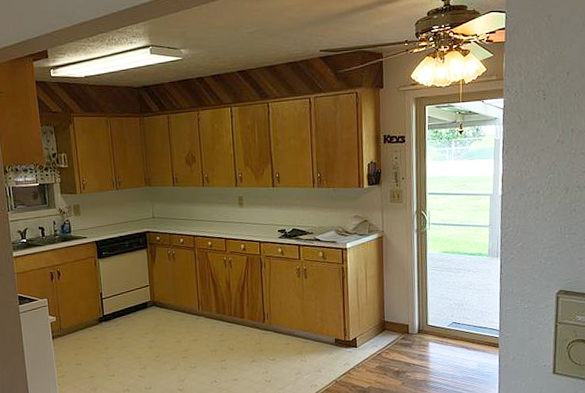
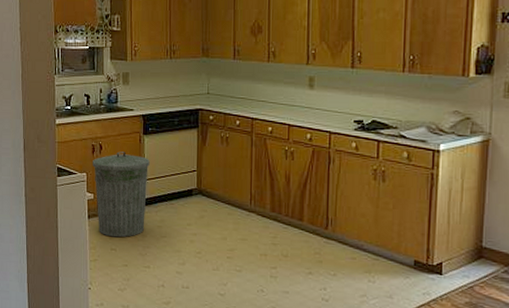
trash can: none [52,275,107,353] -> present [93,151,150,238]

